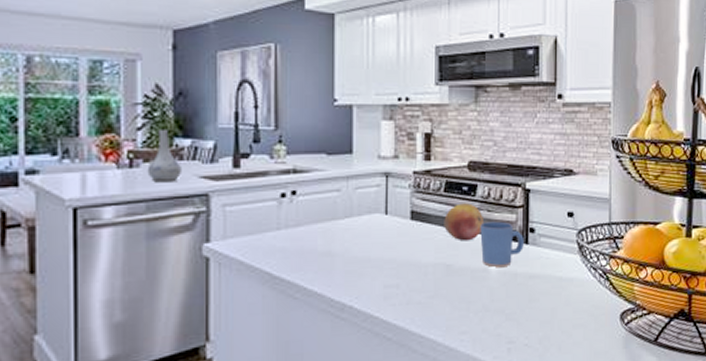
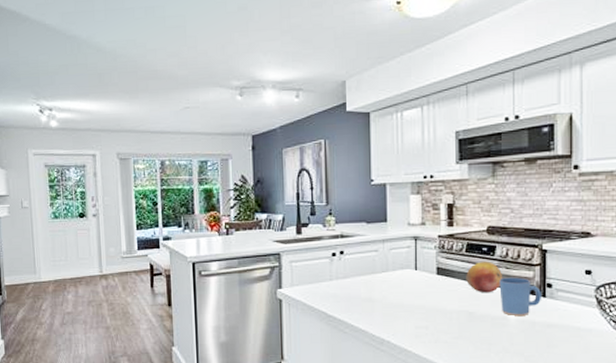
vase: present [147,128,181,183] -> none [238,207,261,245]

